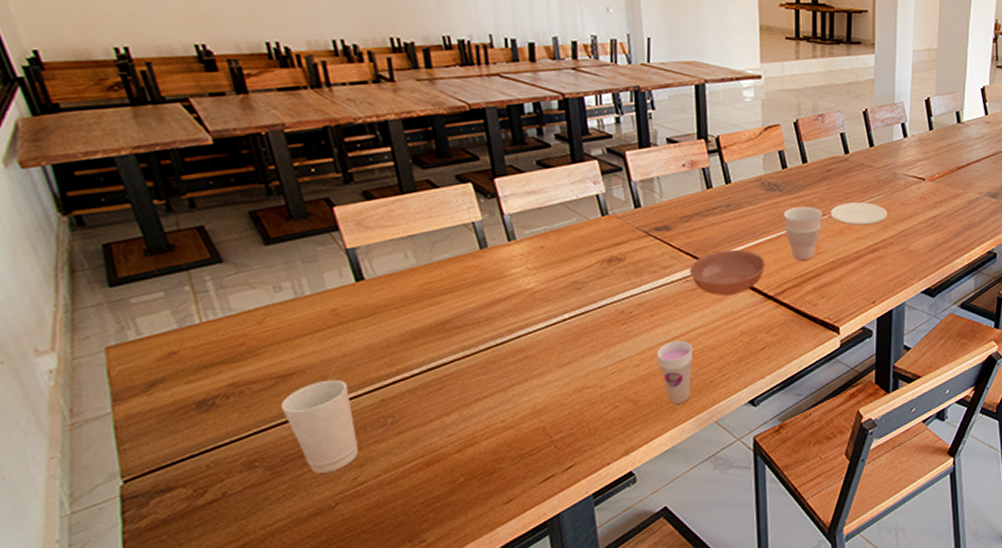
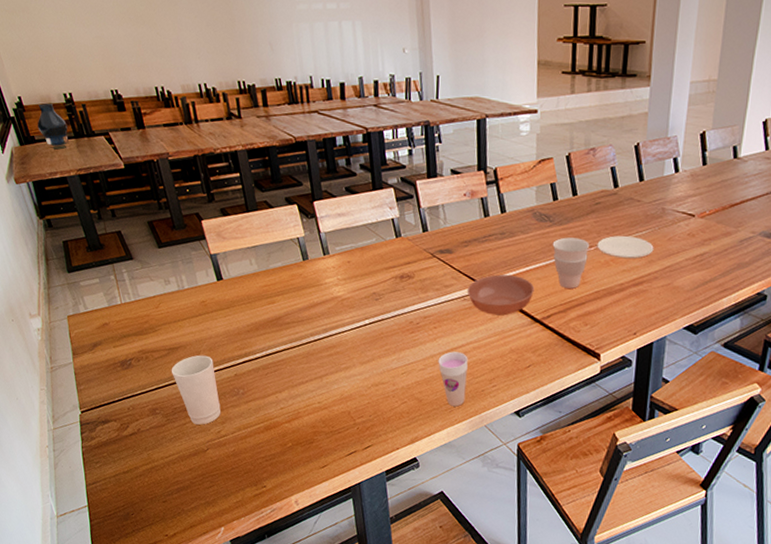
vase: none [66,59,121,121] -> present [38,103,70,150]

